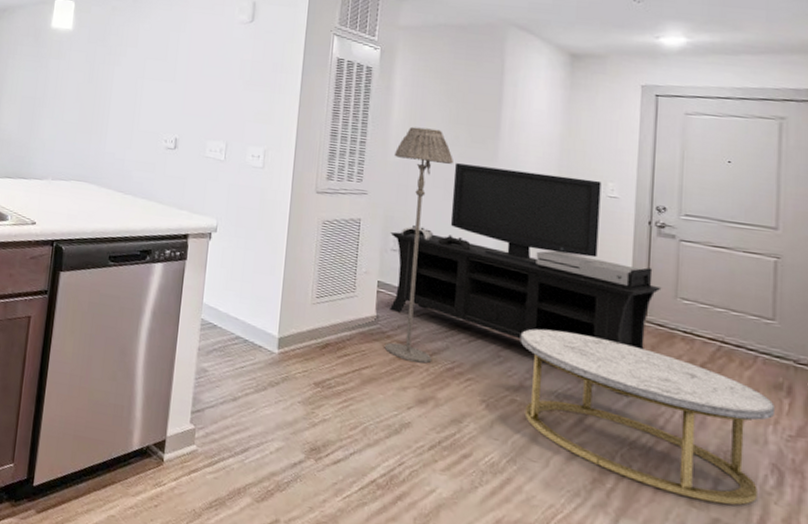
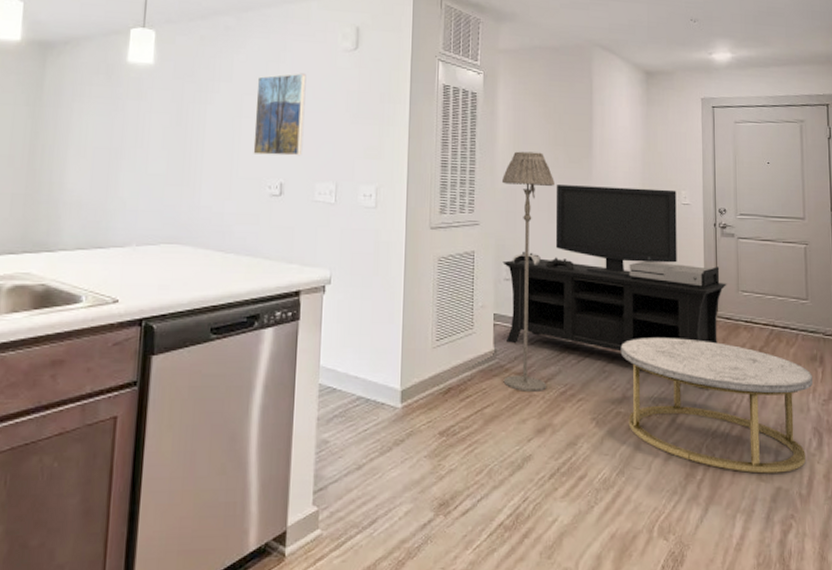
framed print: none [152,42,204,116] -> present [253,73,306,156]

